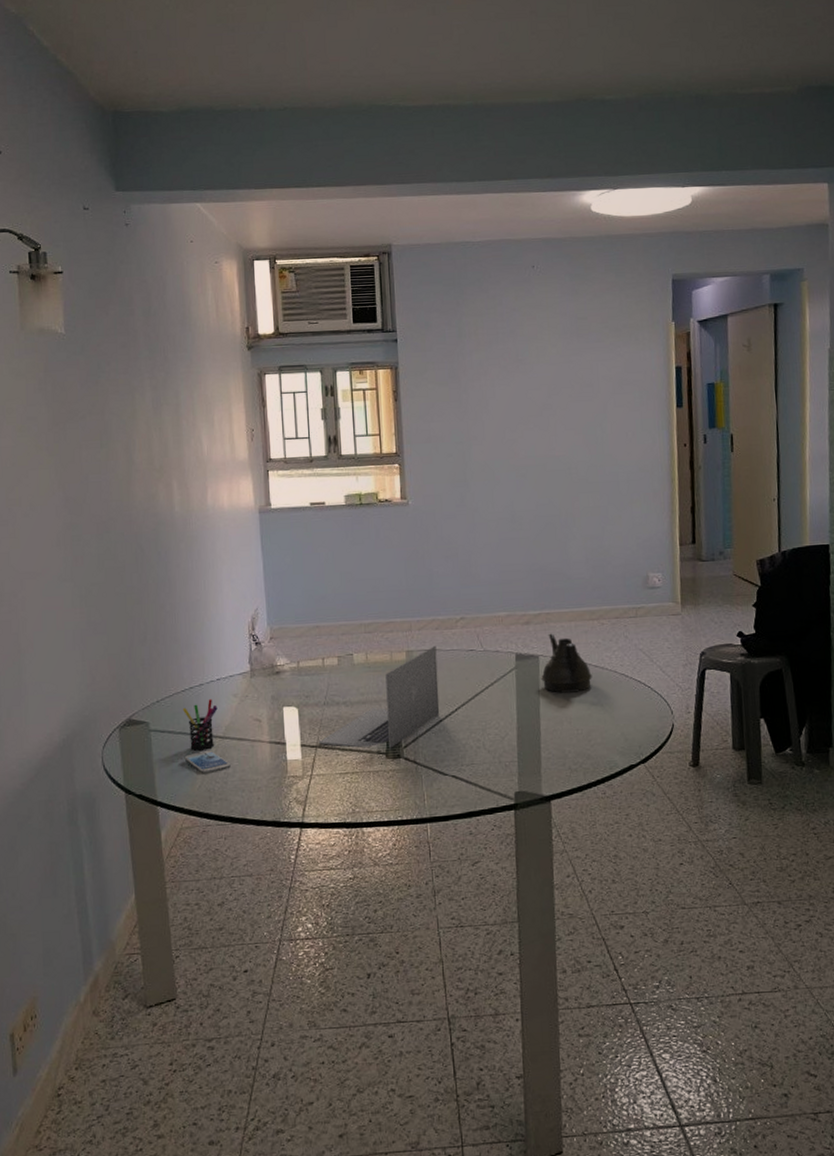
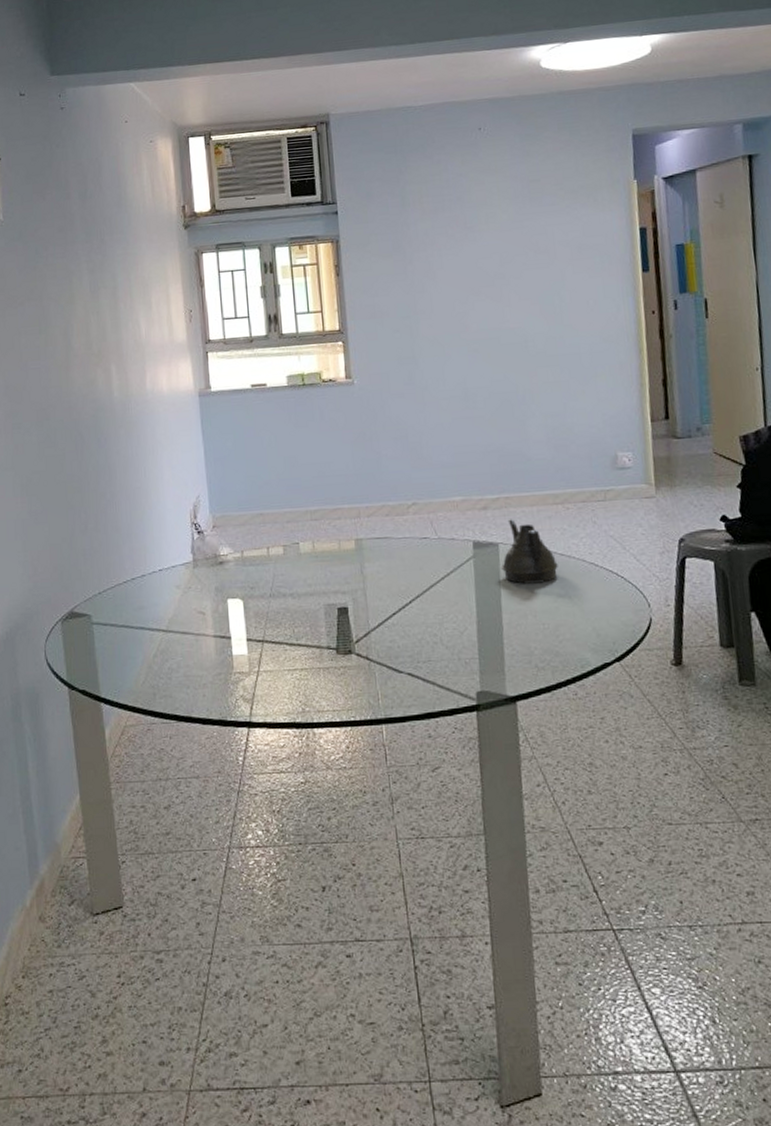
pen holder: present [182,699,218,751] -> none [124,591,160,645]
smartphone: present [184,750,231,773] -> none [127,644,175,668]
laptop: present [318,645,440,748] -> none [264,533,393,643]

